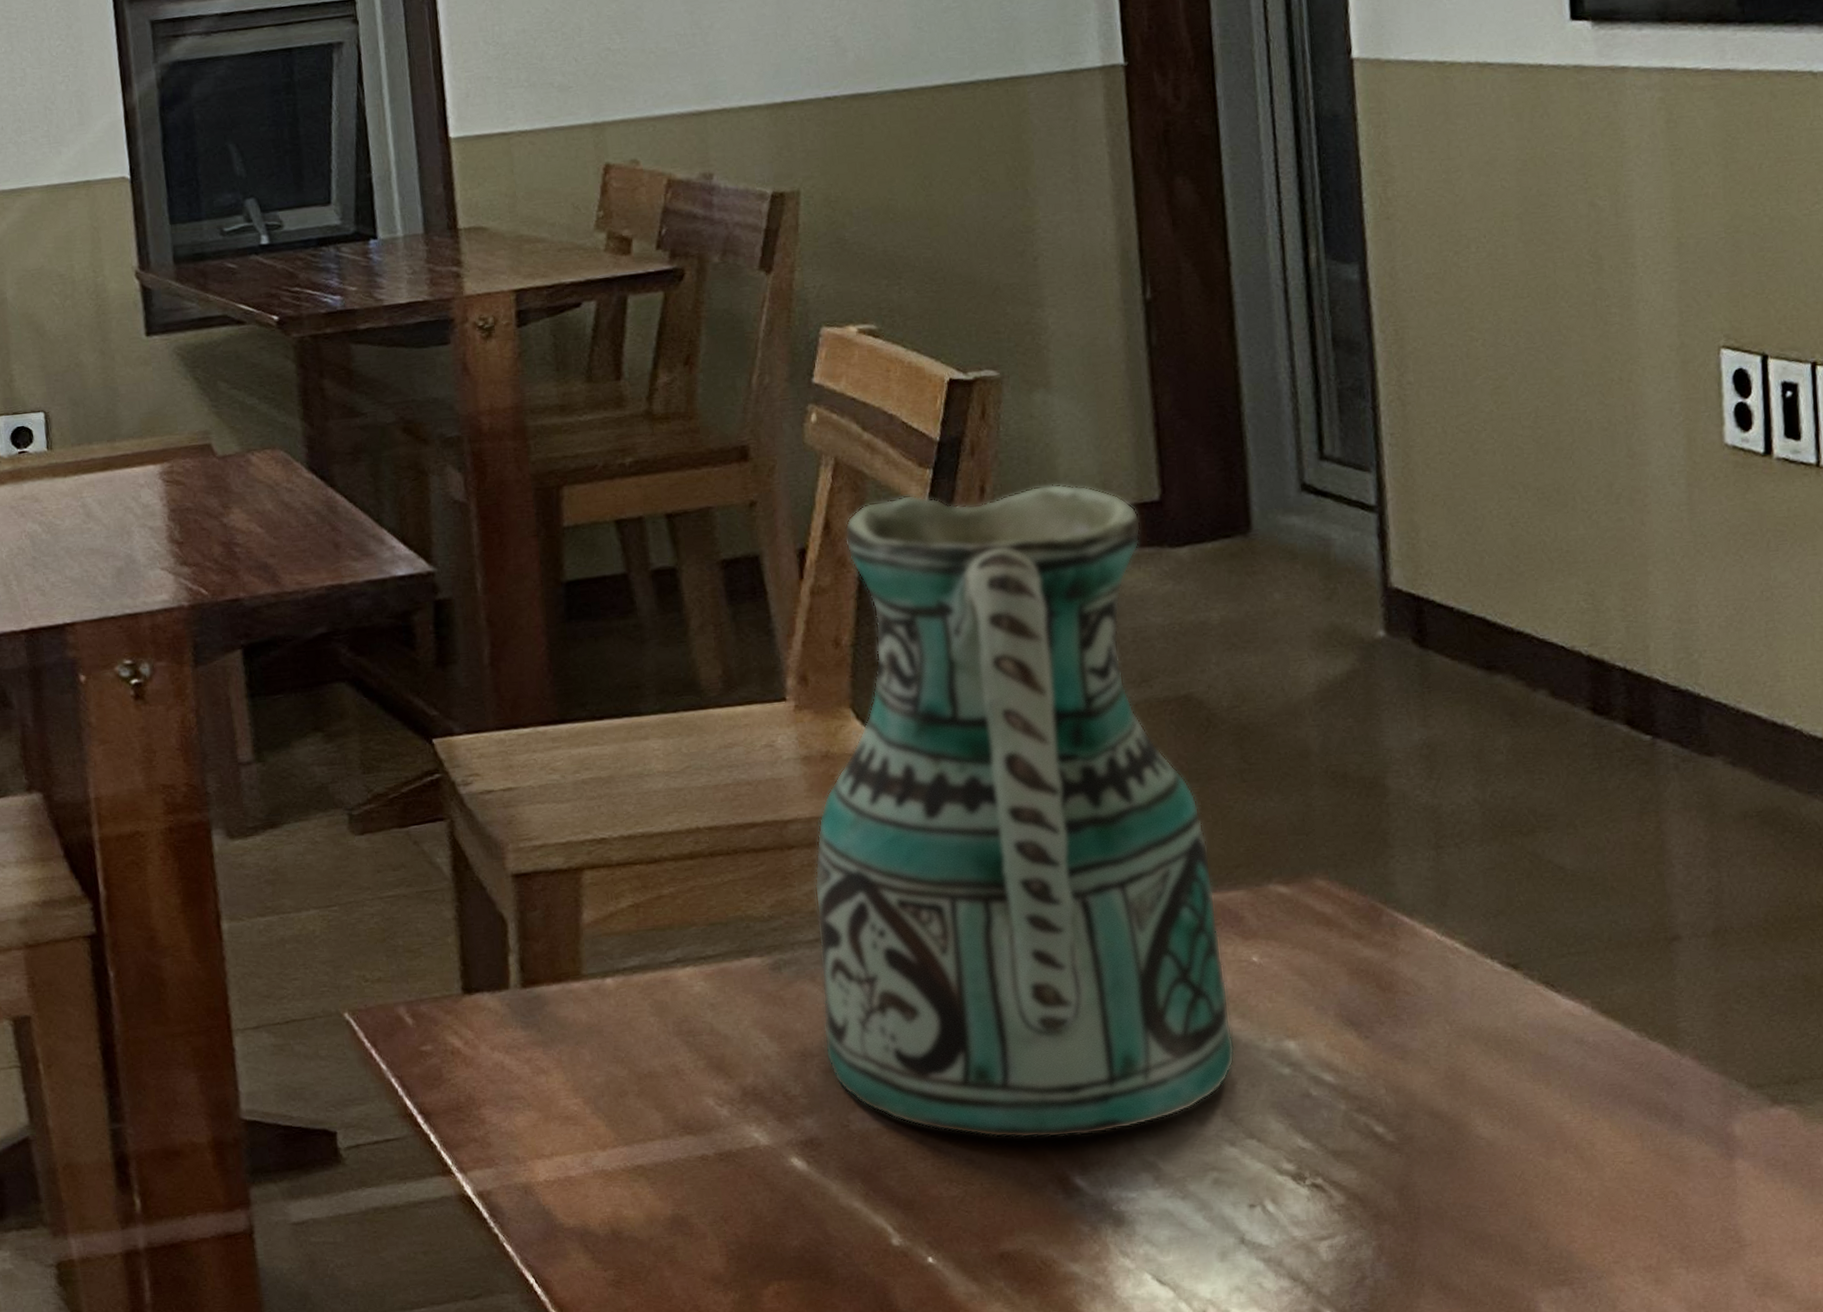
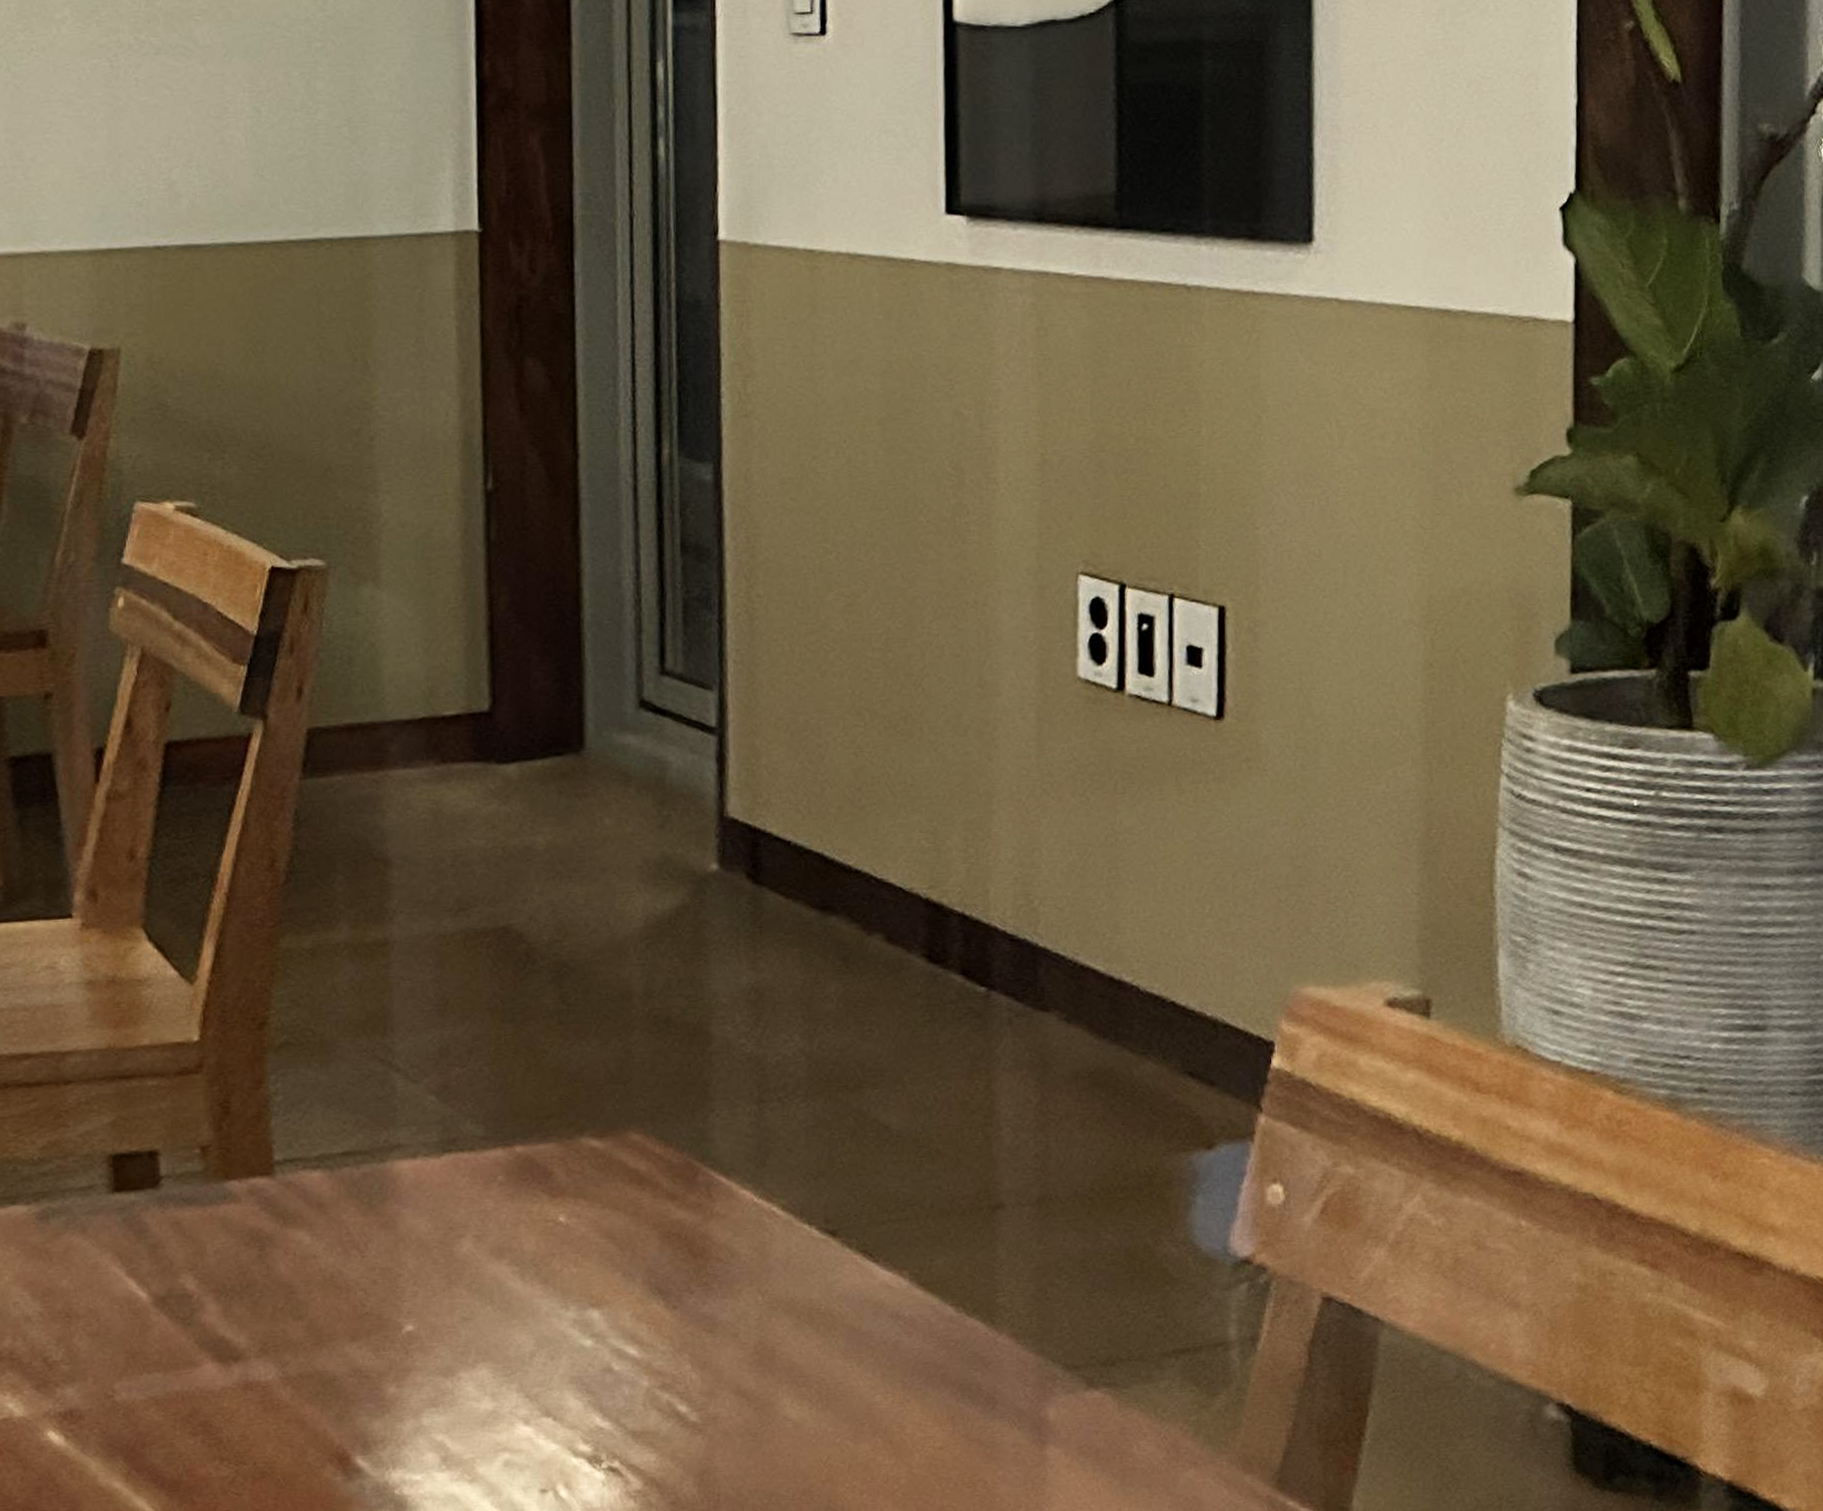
ceramic pitcher: present [814,484,1236,1139] -> none [91,688,536,1413]

